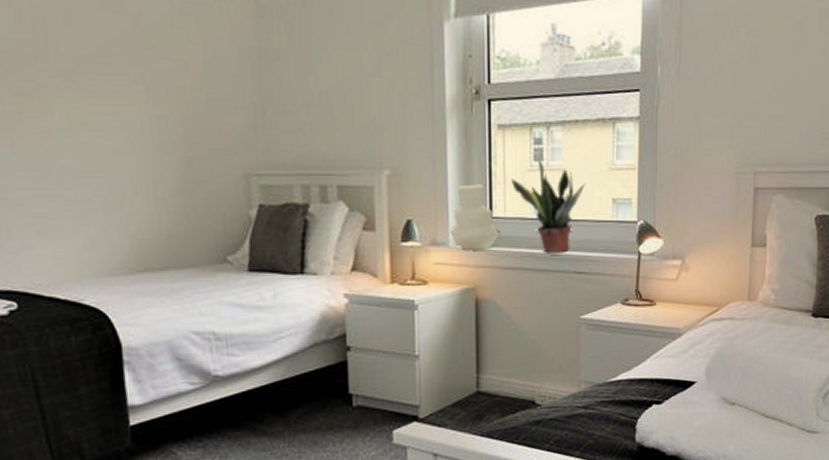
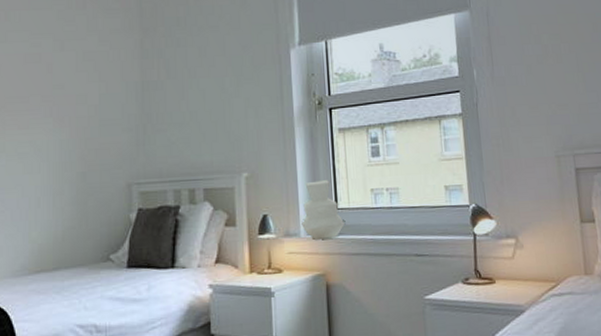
potted plant: present [510,159,585,255] -> none [352,155,419,240]

